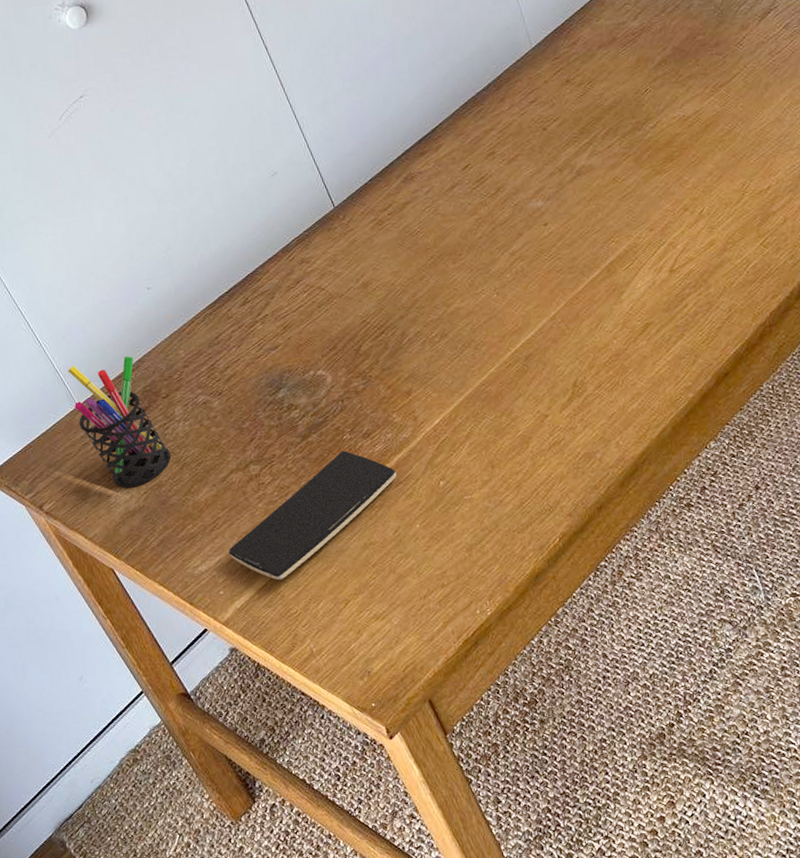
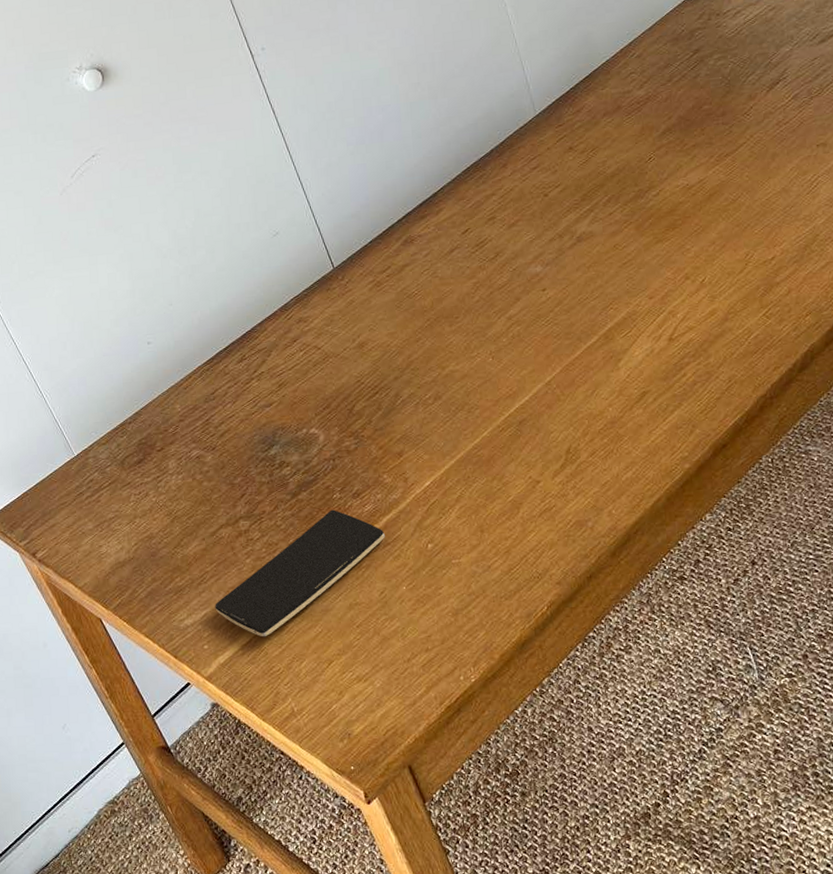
pen holder: present [67,356,171,489] -> none [66,409,163,539]

